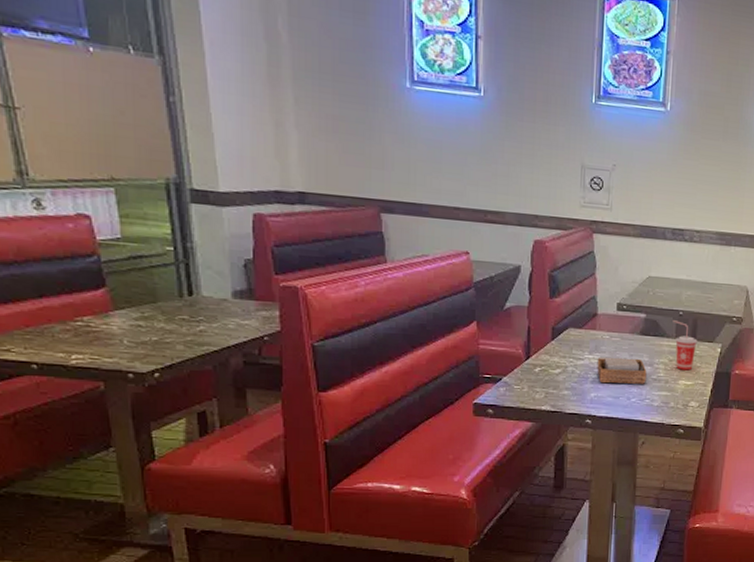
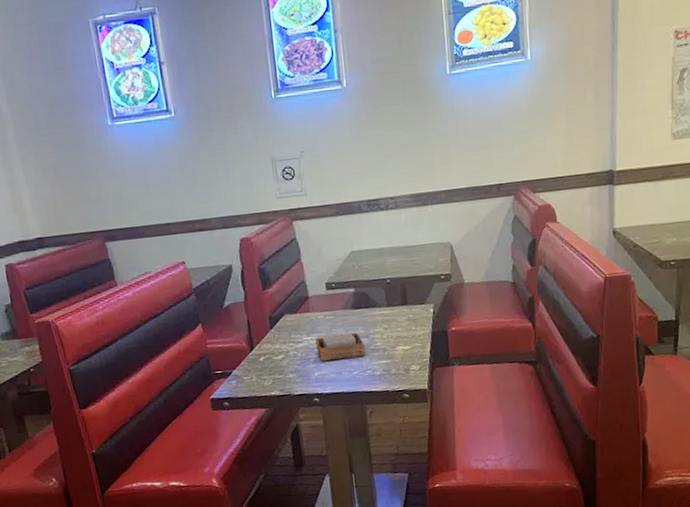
beverage cup: present [673,320,698,371] -> none [381,289,409,337]

